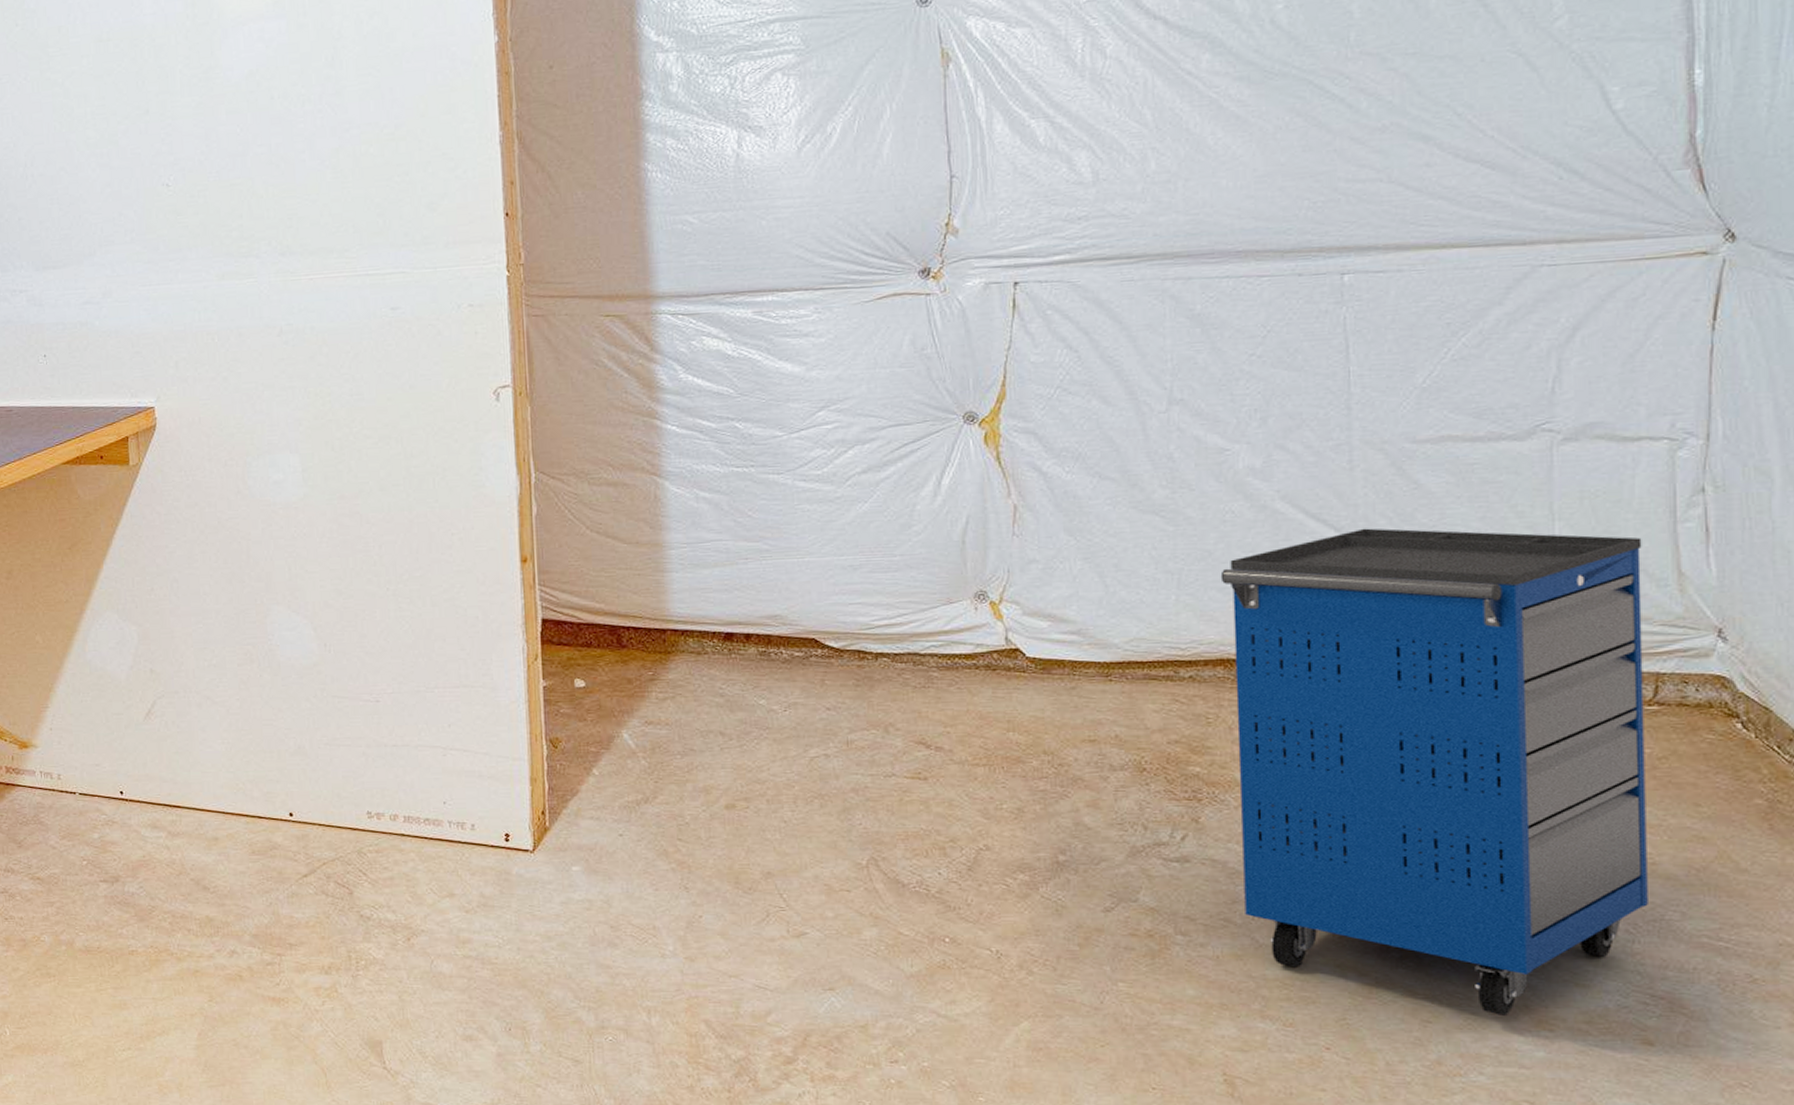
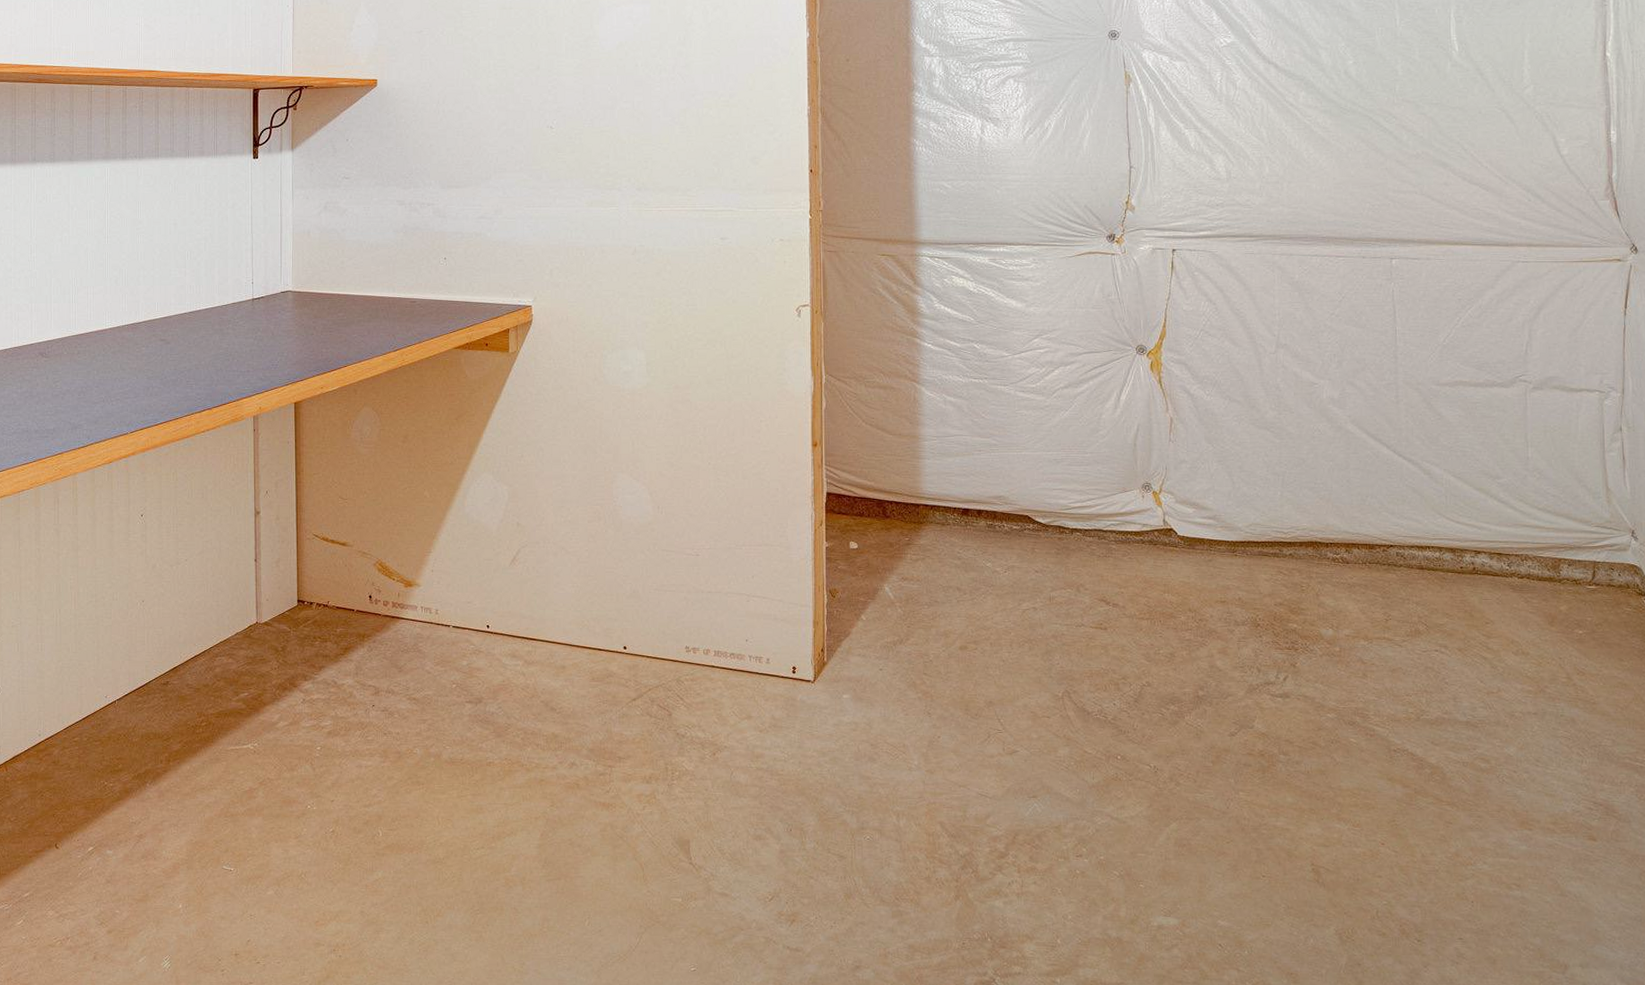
cabinet: present [1220,528,1648,1015] -> none [1311,447,1591,818]

